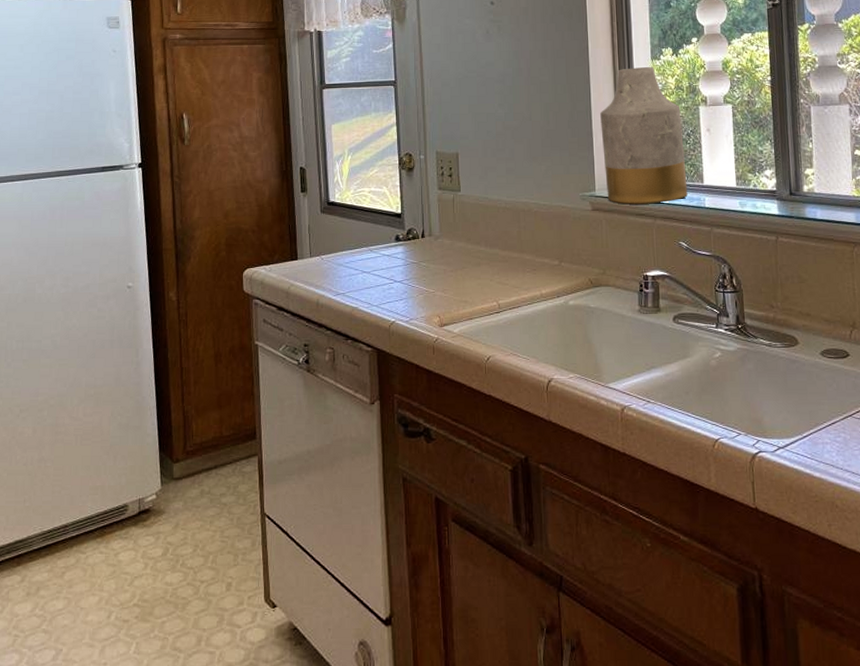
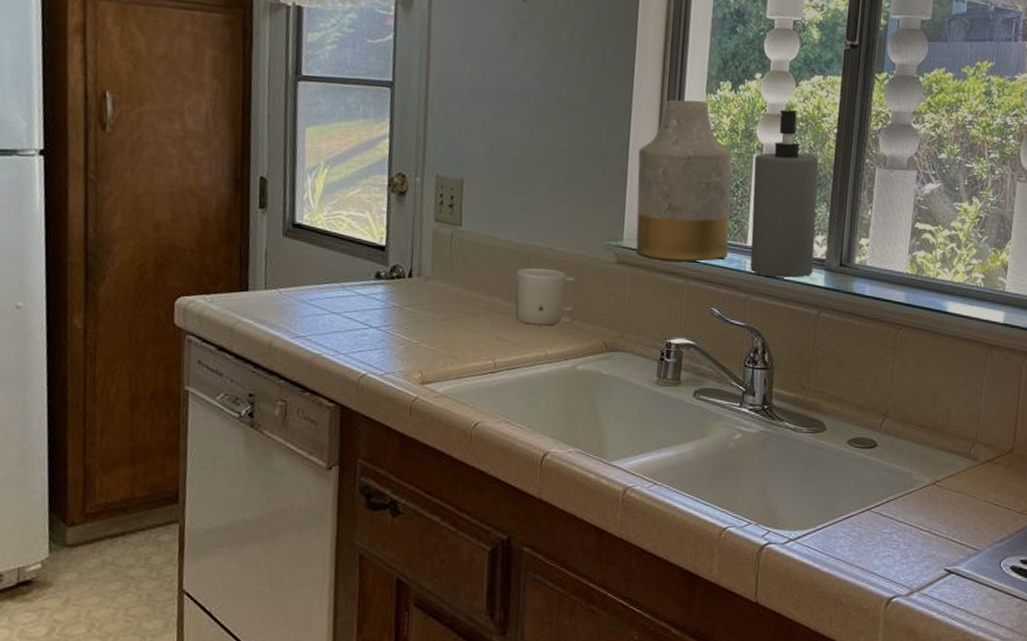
mug: none [509,220,565,269] -> present [515,267,581,326]
soap dispenser: none [689,64,766,211] -> present [746,109,819,279]

